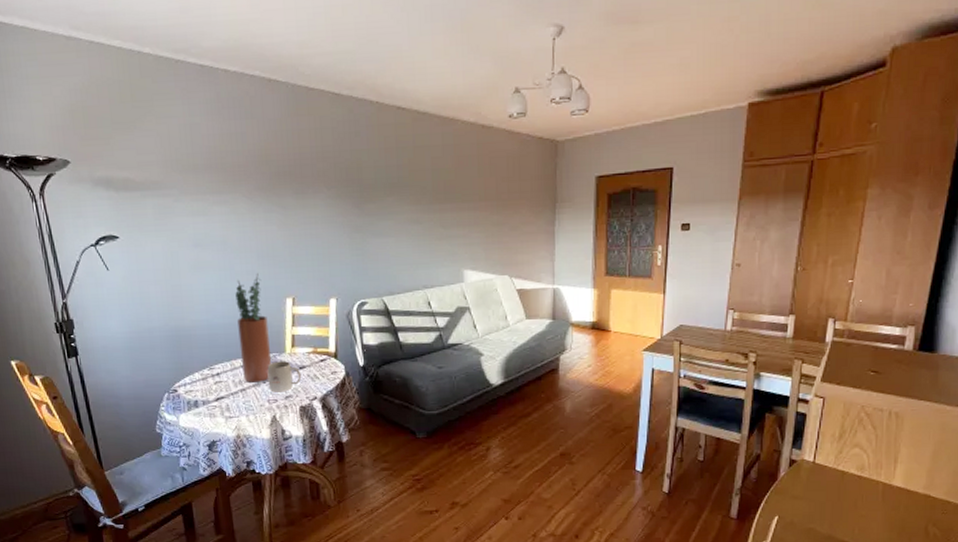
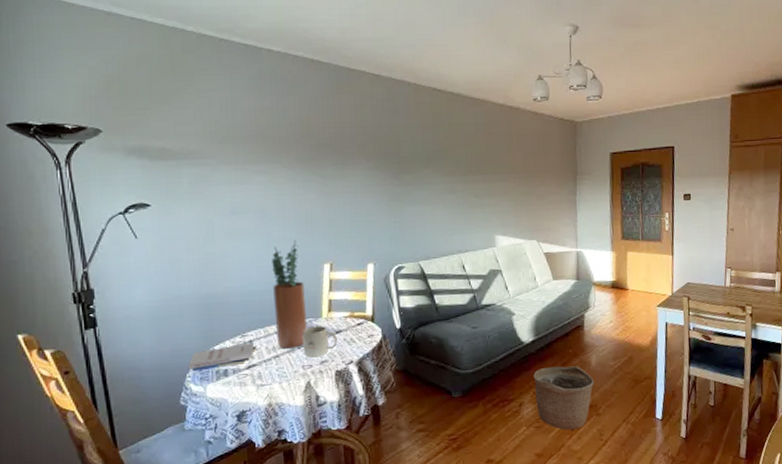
books: none [161,376,224,400] -> present [188,343,256,371]
basket: none [502,411,568,478] -> present [533,366,594,431]

